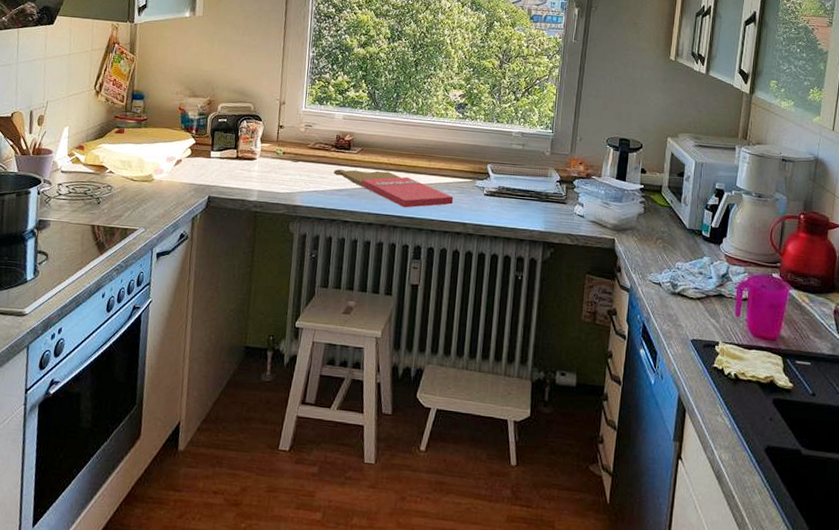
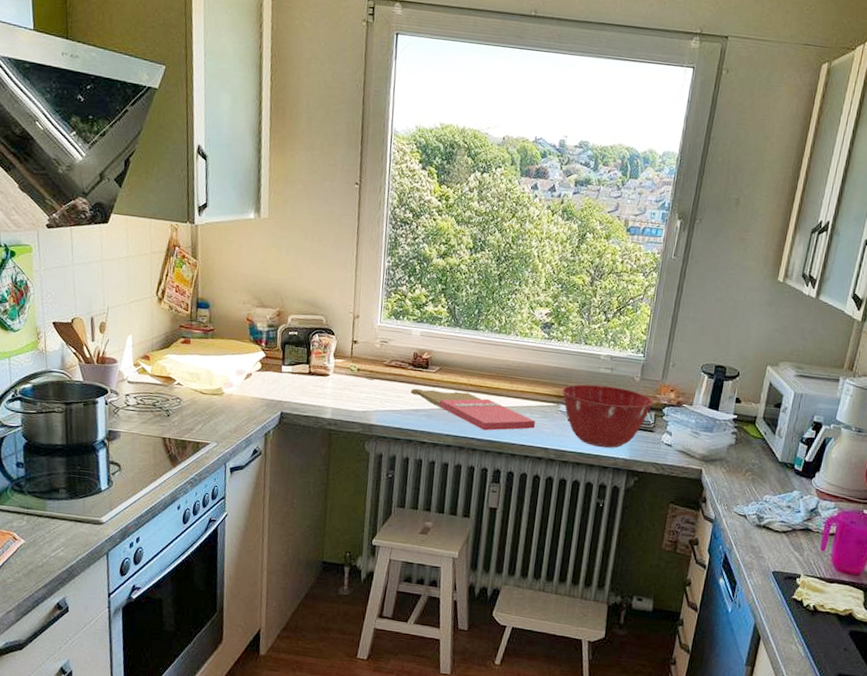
mixing bowl: none [477,160,565,221] -> present [562,384,654,448]

